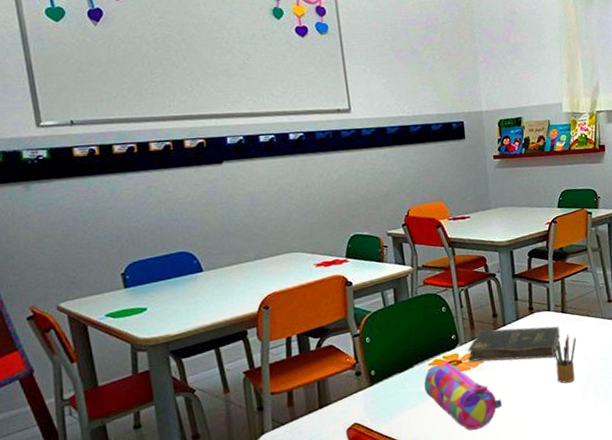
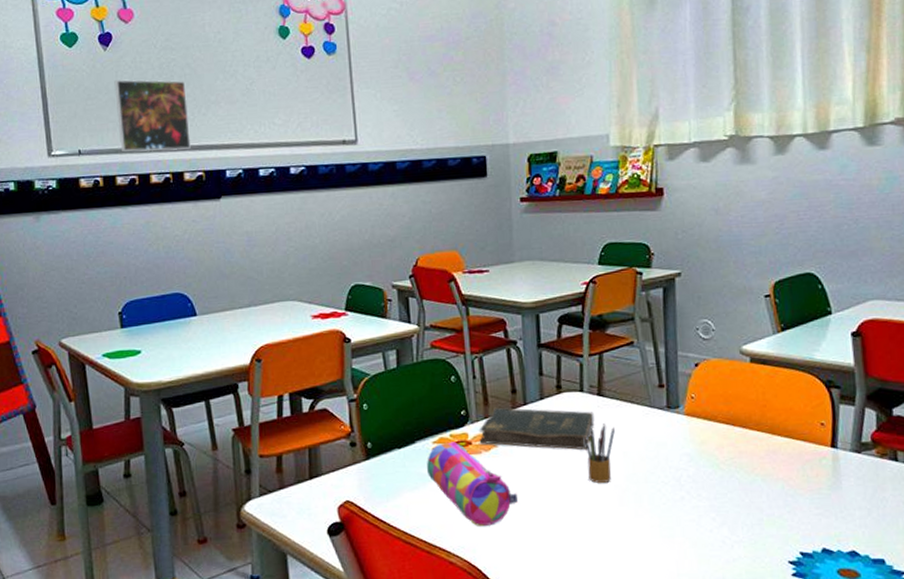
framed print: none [107,53,190,122] -> present [114,79,191,152]

